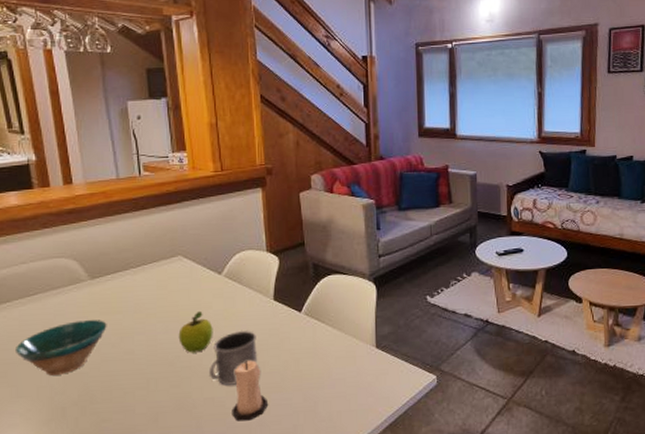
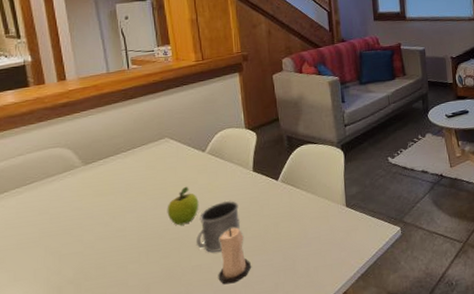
bowl: present [16,319,107,376] -> none [13,201,100,258]

